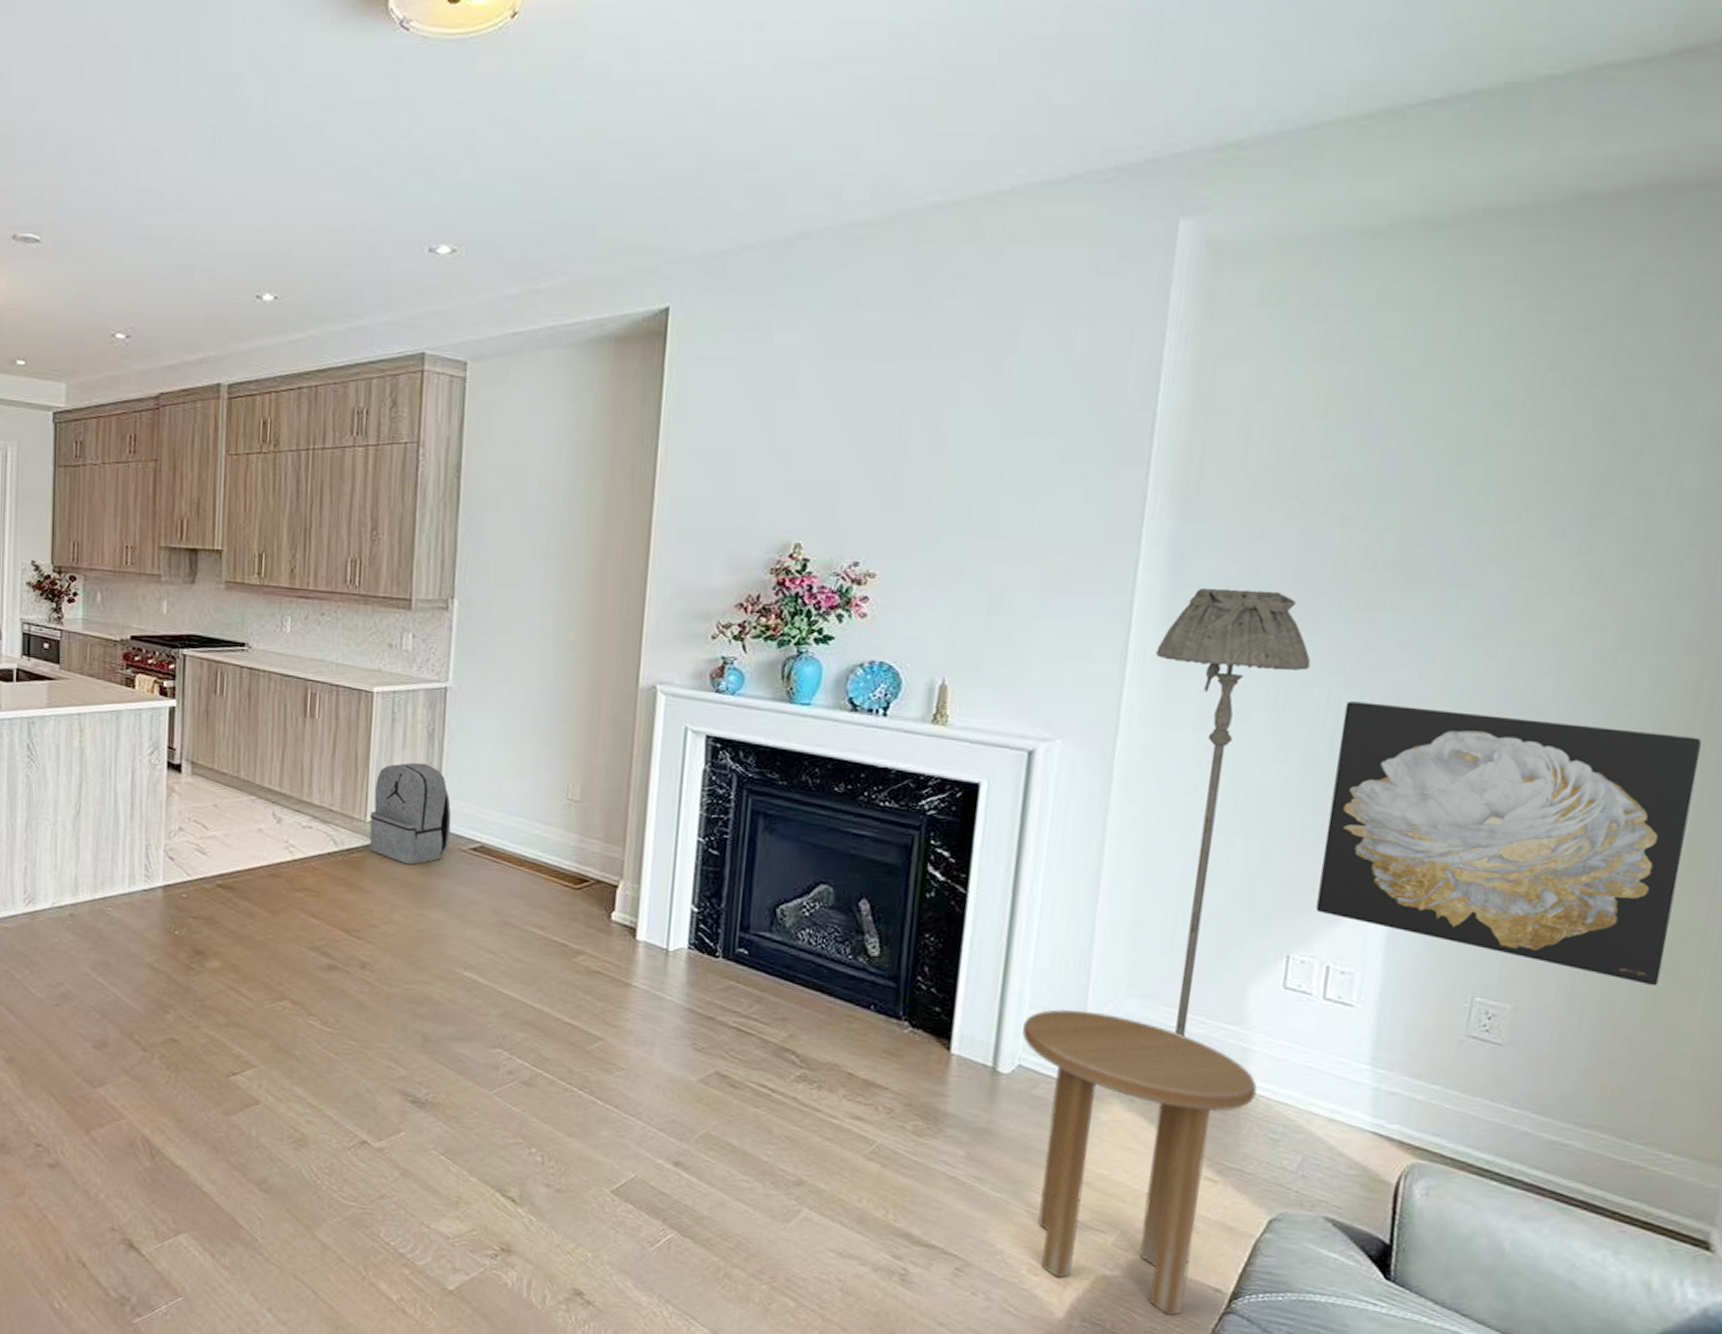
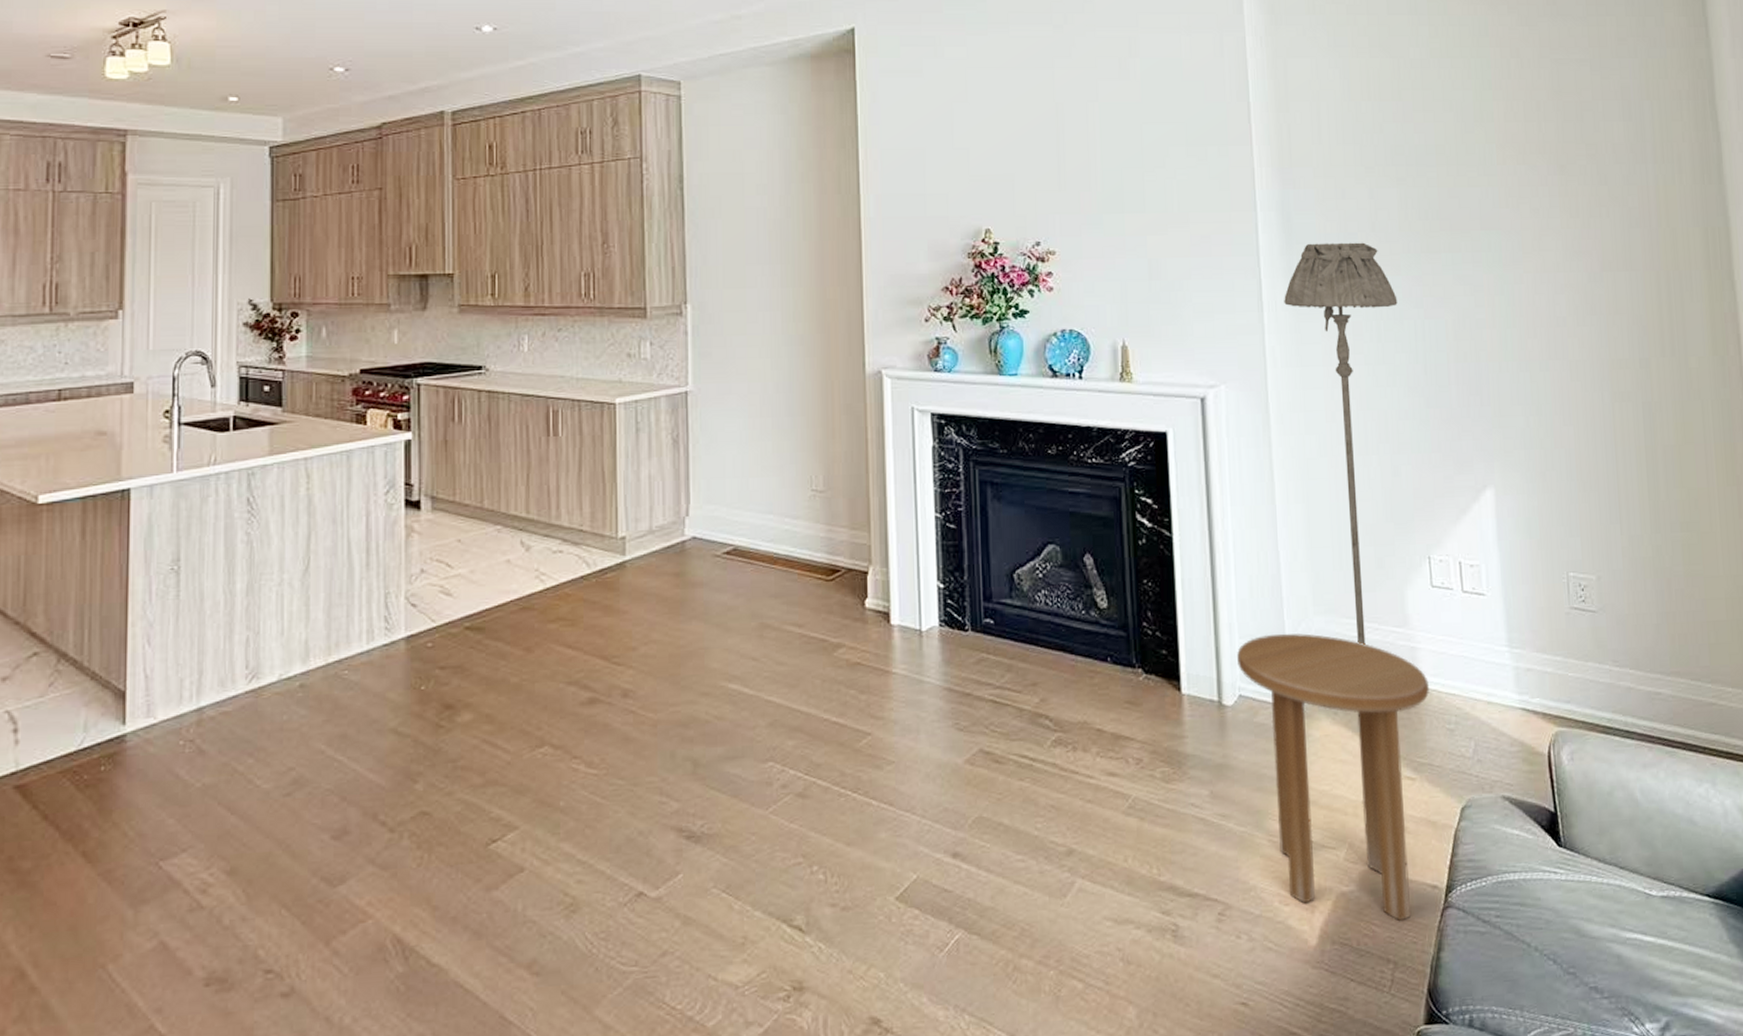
backpack: present [369,762,452,865] -> none [621,470,703,578]
wall art: present [1316,701,1702,987] -> none [1429,328,1689,544]

